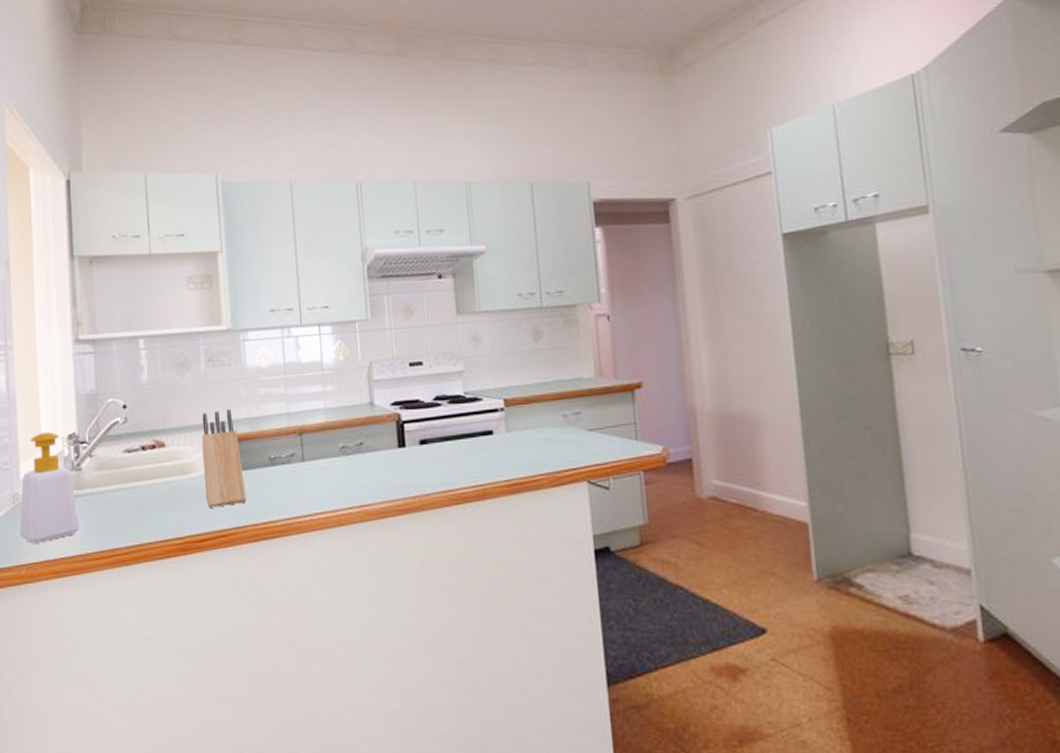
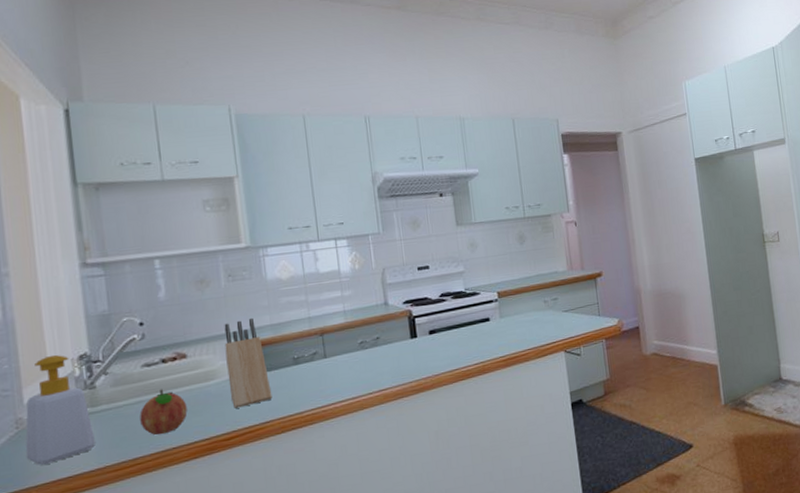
fruit: none [119,478,163,527] -> present [139,389,188,435]

